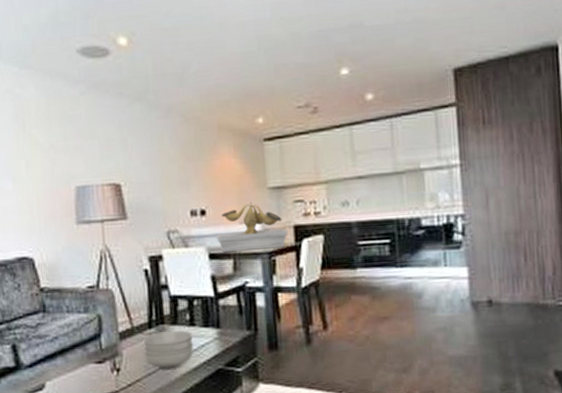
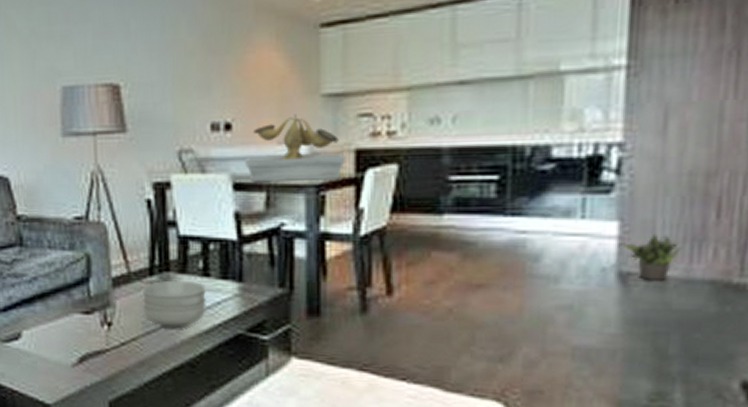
potted plant: none [470,274,508,307] -> present [620,233,682,282]

